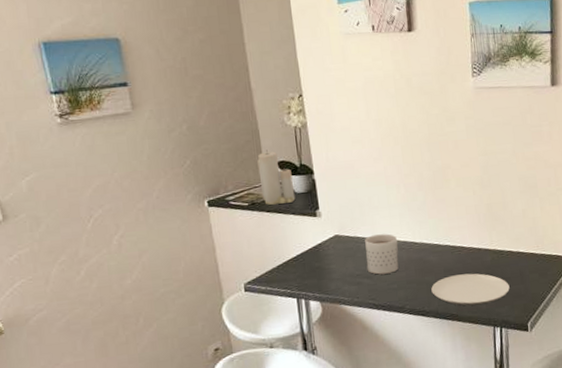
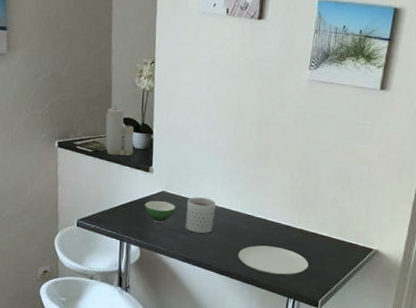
bowl: none [318,245,354,272] -> present [144,200,176,223]

